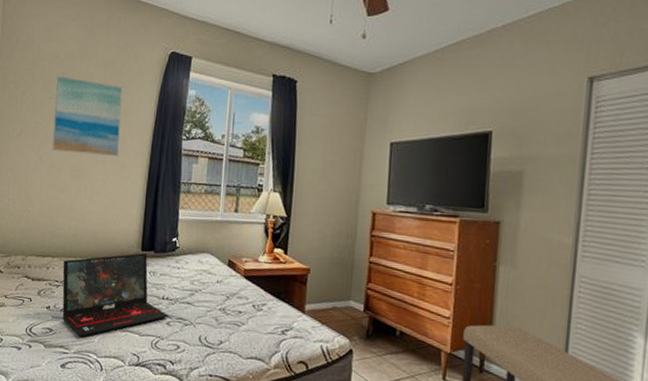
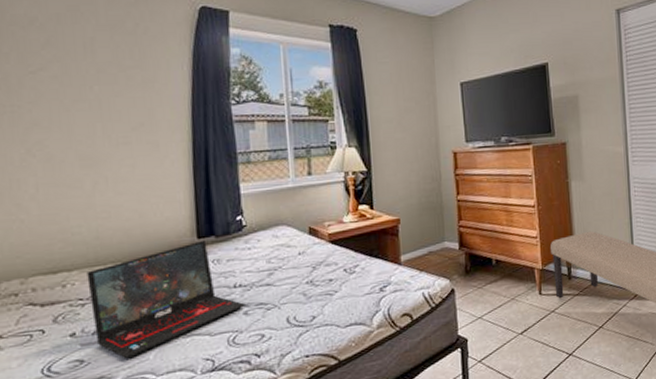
wall art: present [52,75,124,156] -> none [35,43,149,139]

